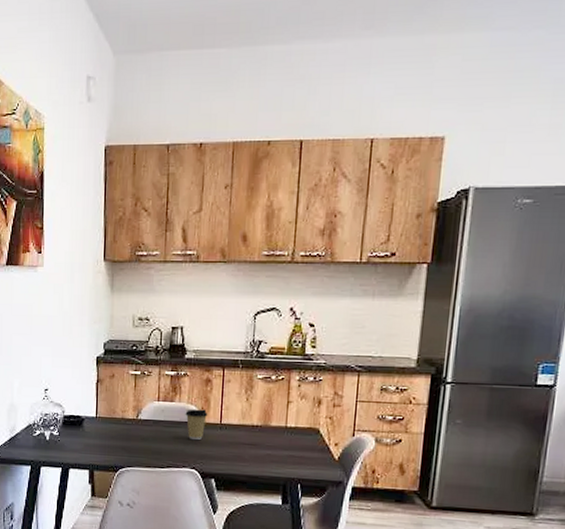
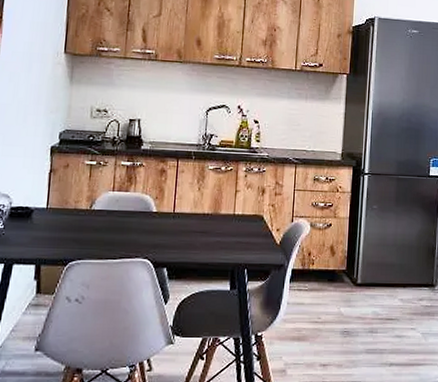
coffee cup: present [185,409,208,441] -> none [140,198,162,230]

